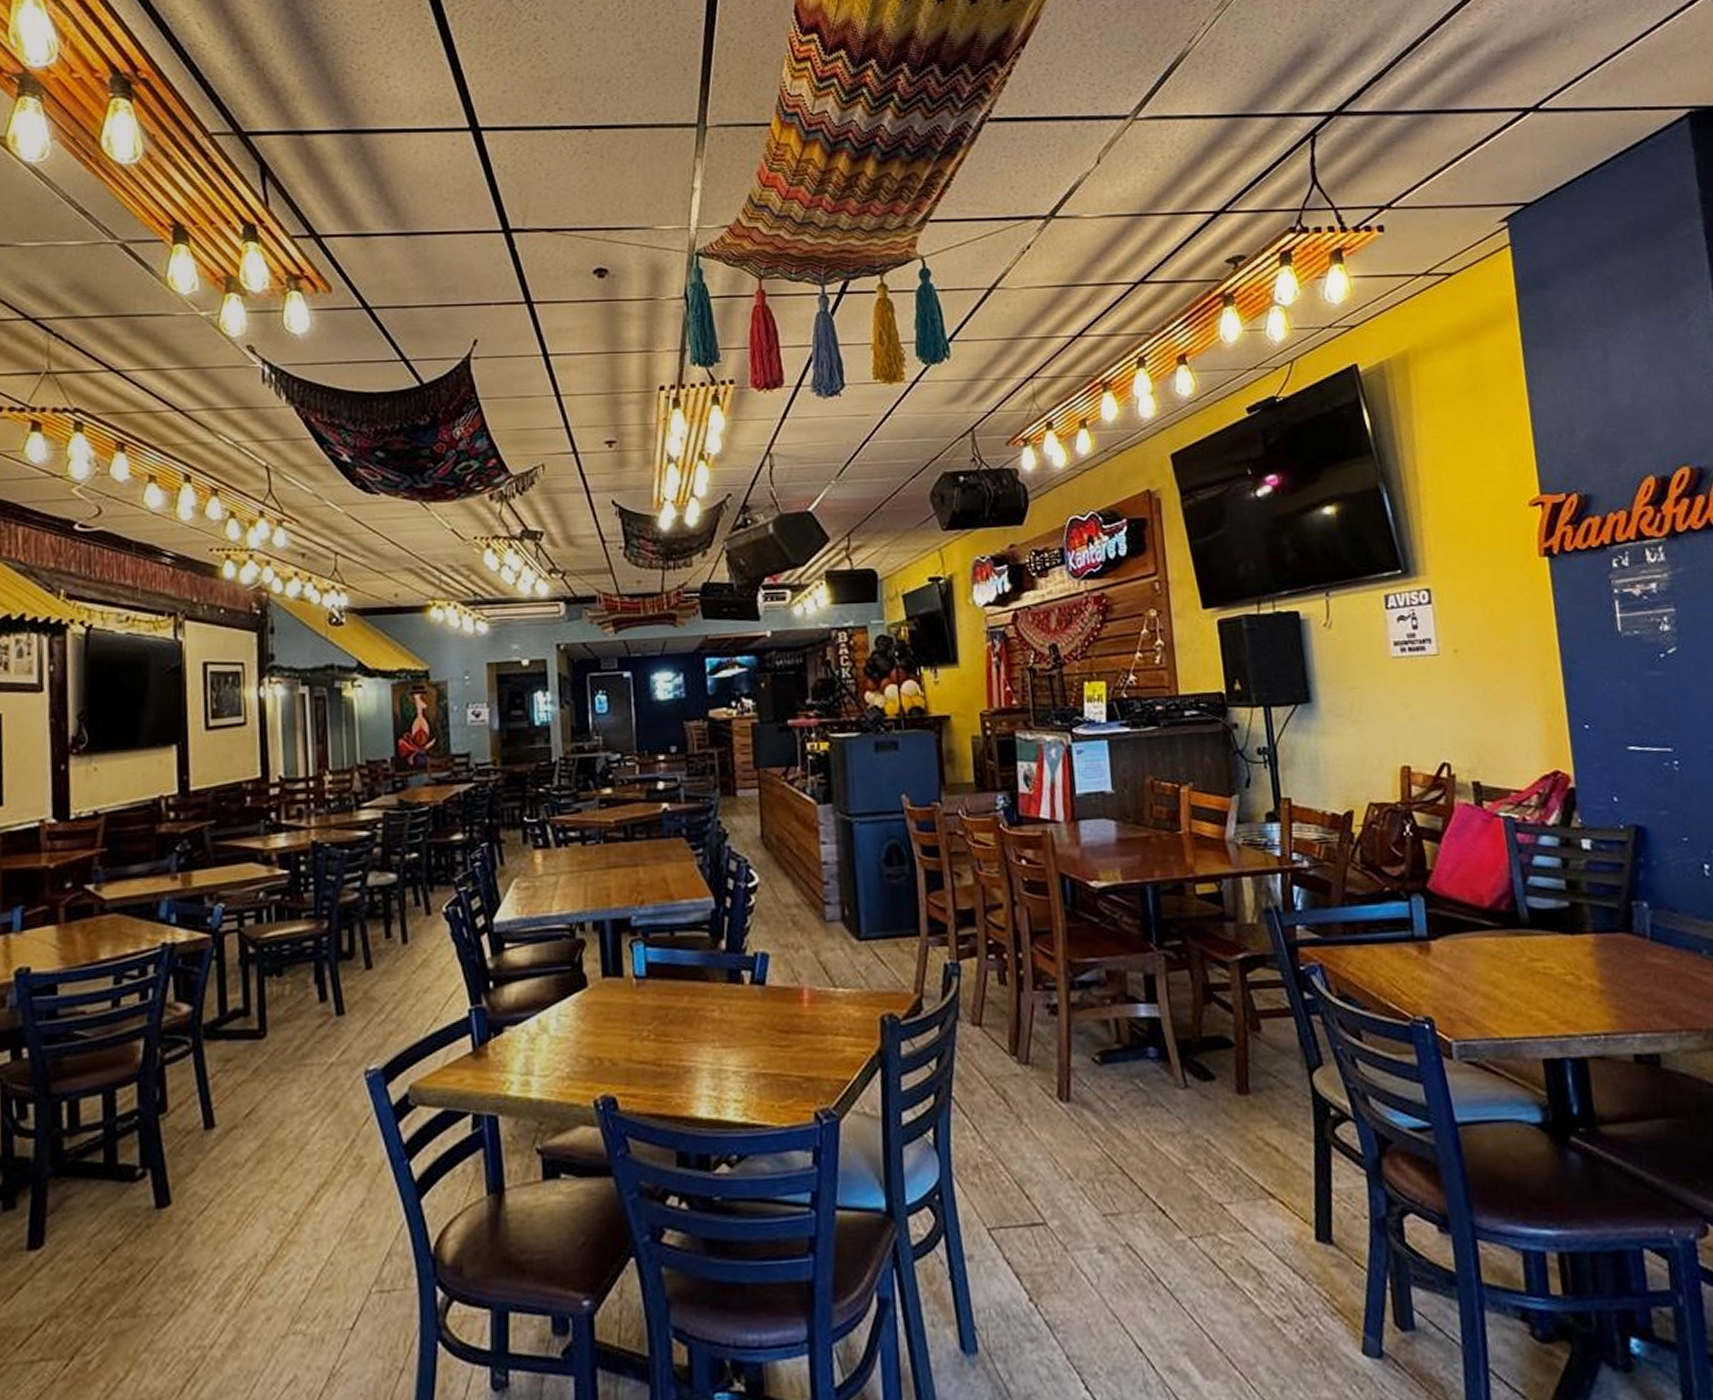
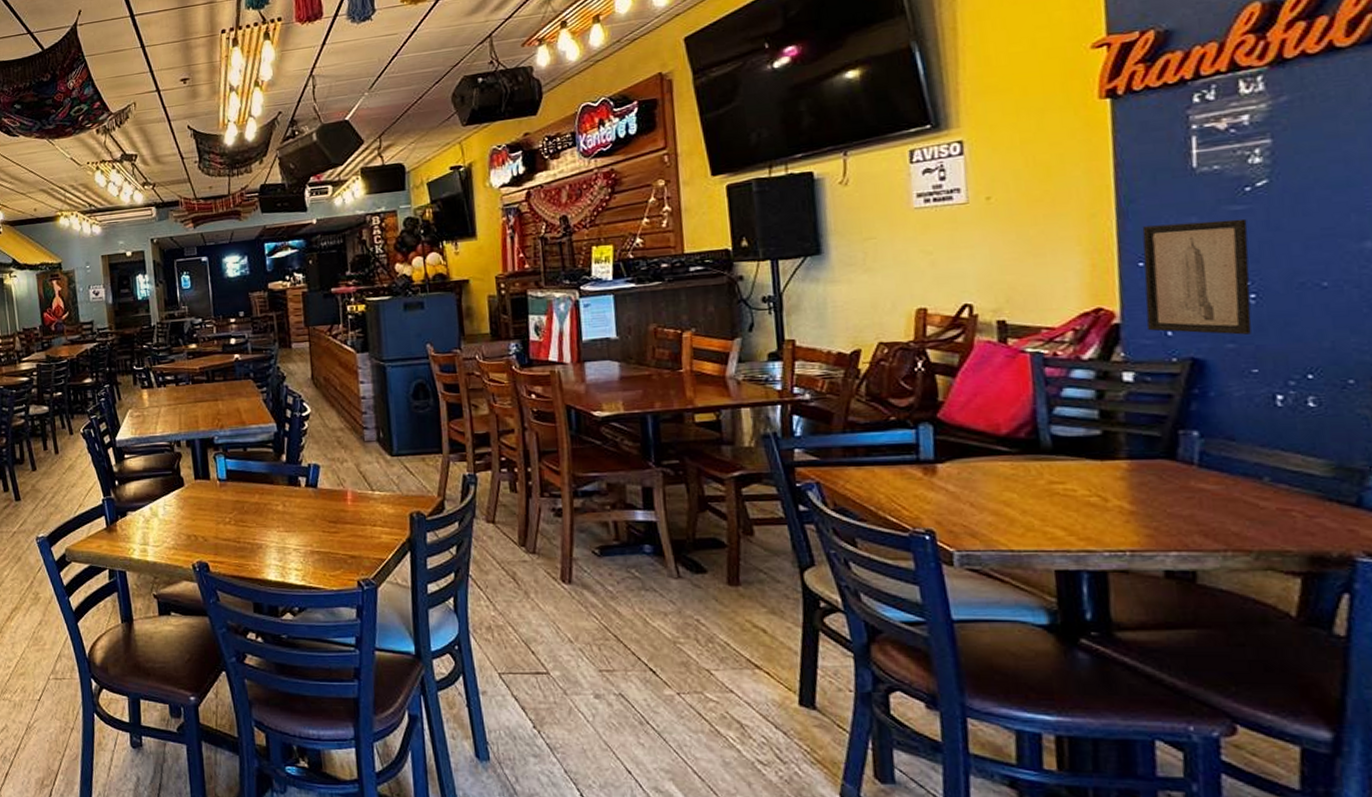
wall art: none [1584,684,1679,802] -> present [1142,218,1252,335]

